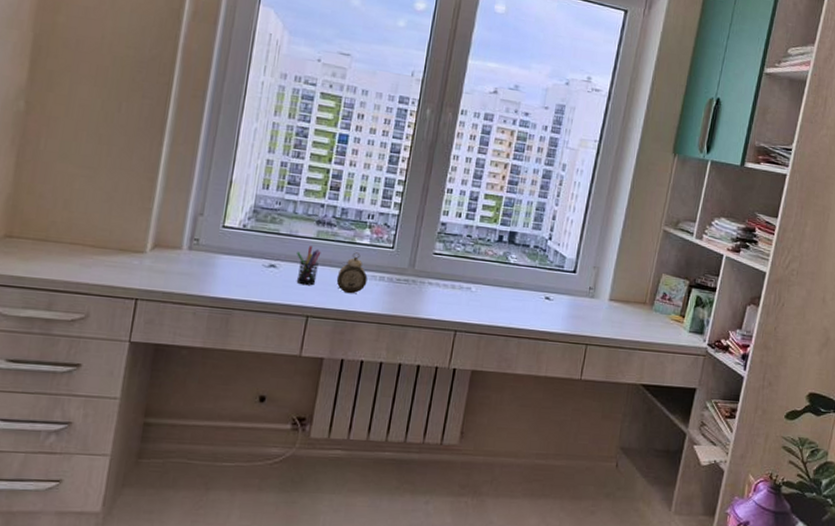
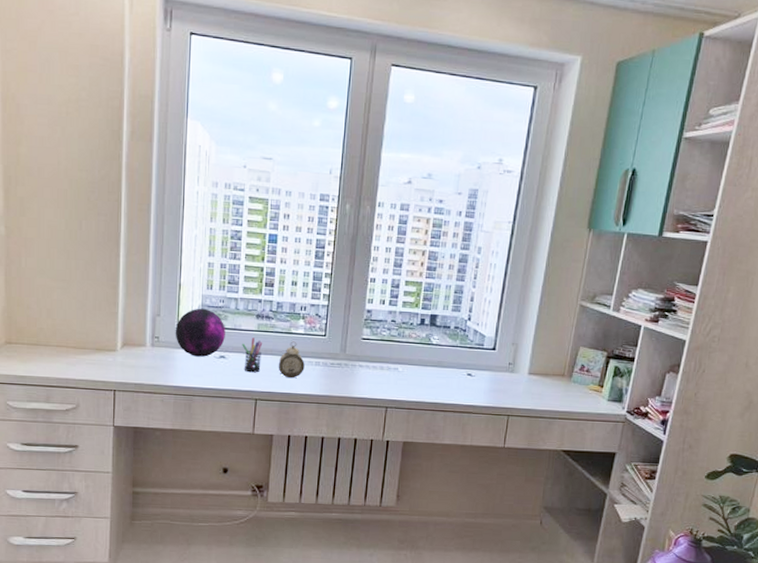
decorative orb: none [218,209,280,265] -> present [175,308,225,357]

